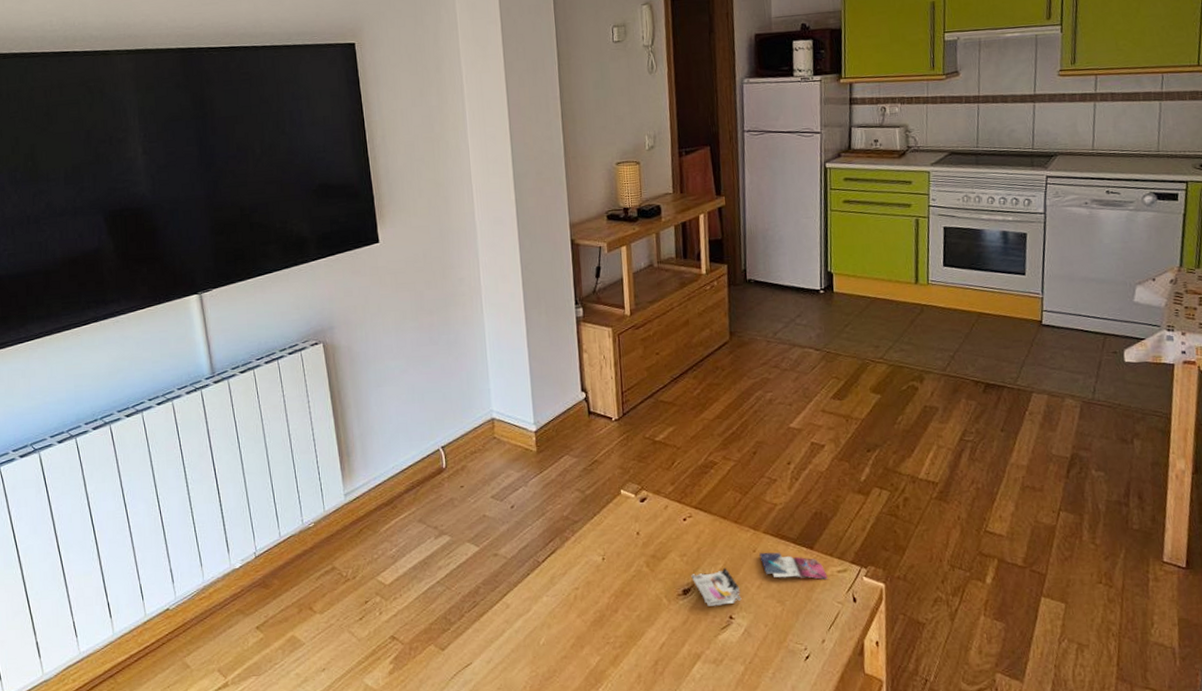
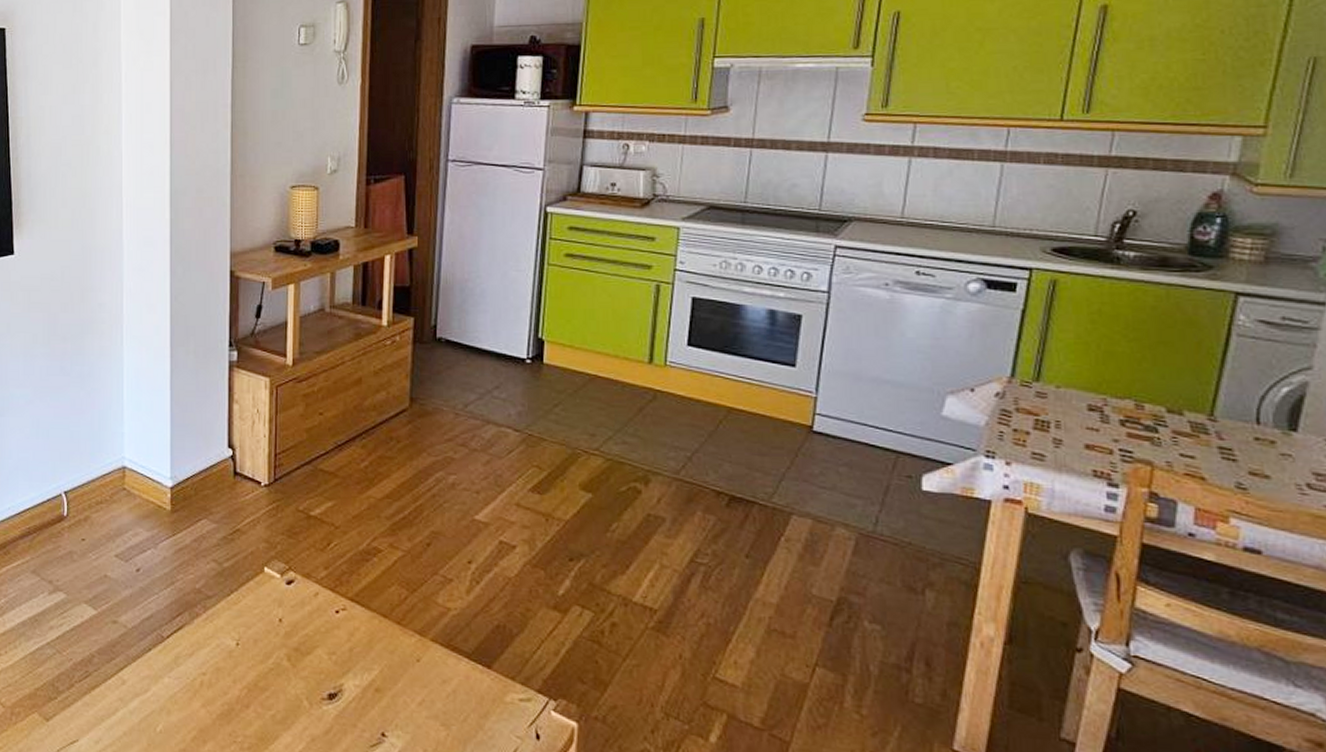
magazine: present [691,552,828,606] -> none [339,663,506,720]

